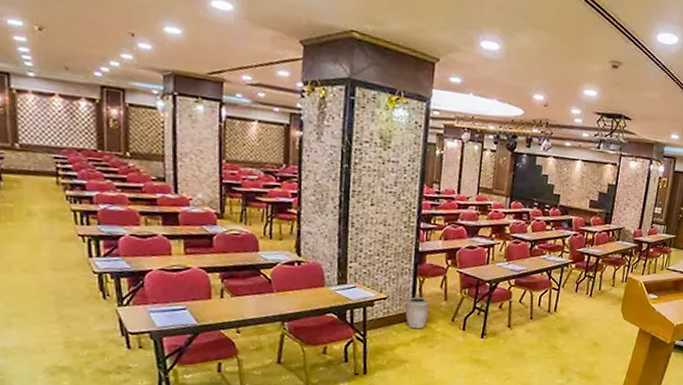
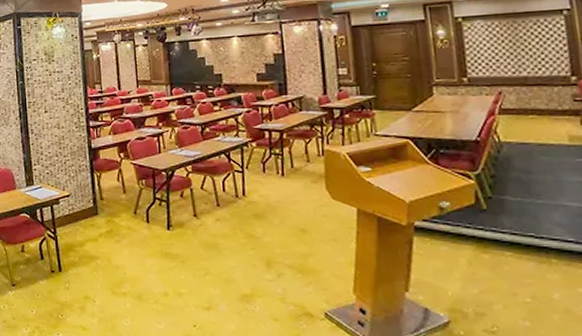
vase: present [405,297,430,329] -> none [87,192,111,224]

